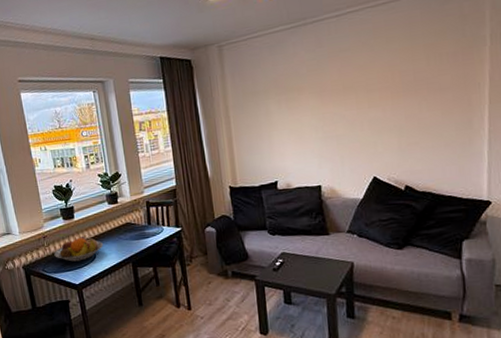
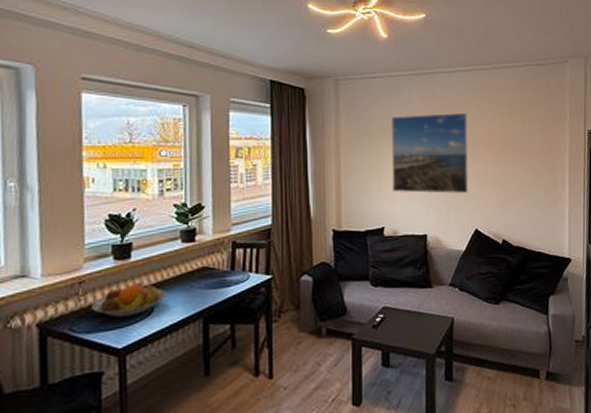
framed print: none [277,57,364,148] -> present [391,112,469,194]

